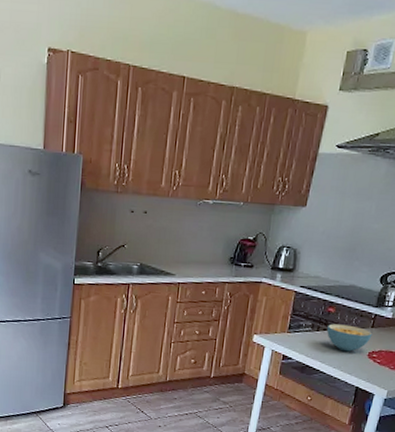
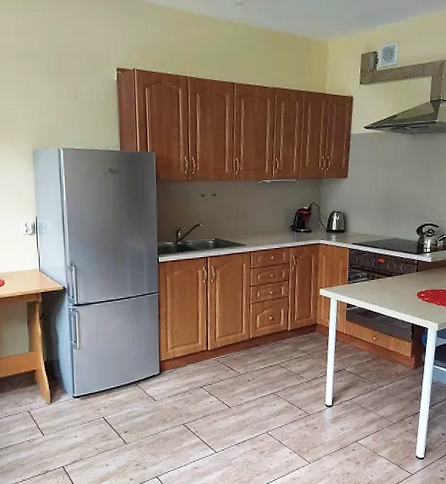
cereal bowl: present [327,323,373,352] -> none [380,271,418,295]

